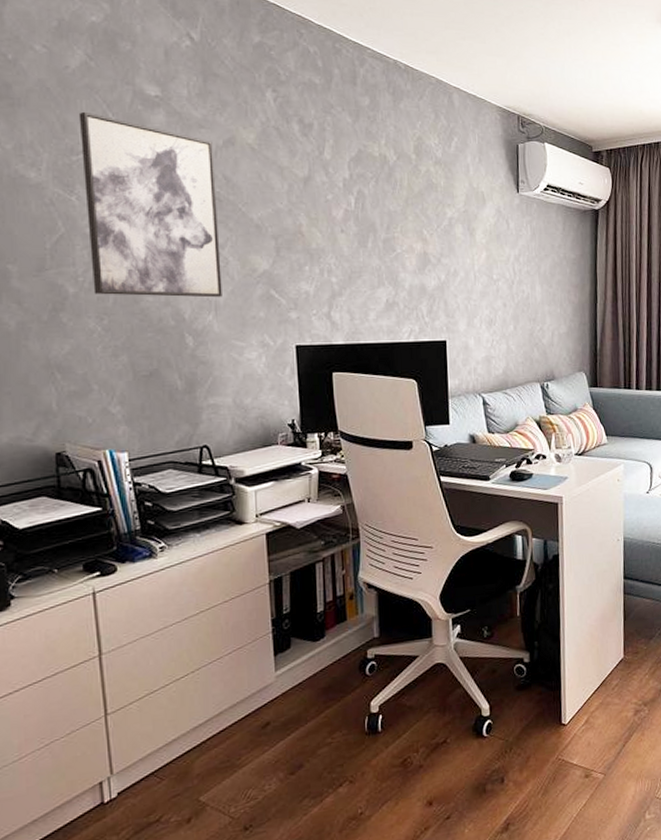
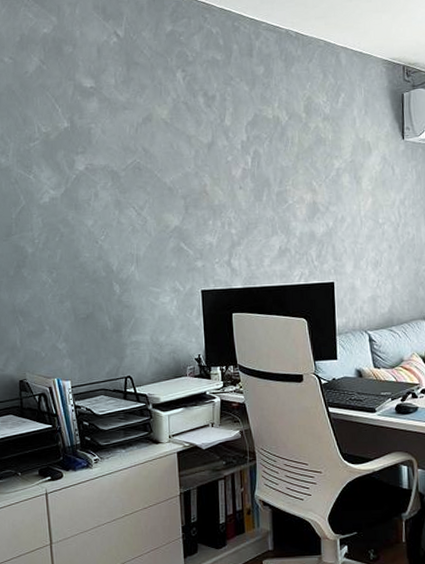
wall art: present [78,111,222,298] -> none [35,106,142,253]

